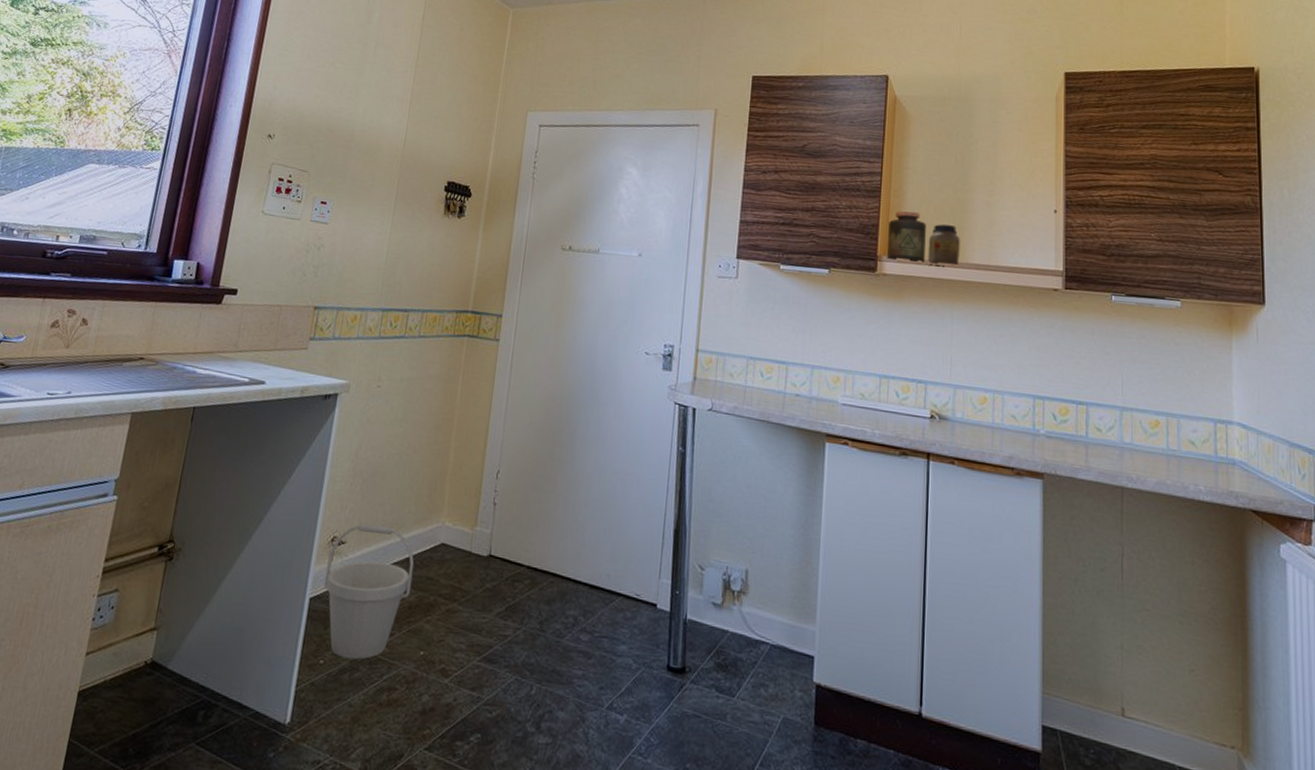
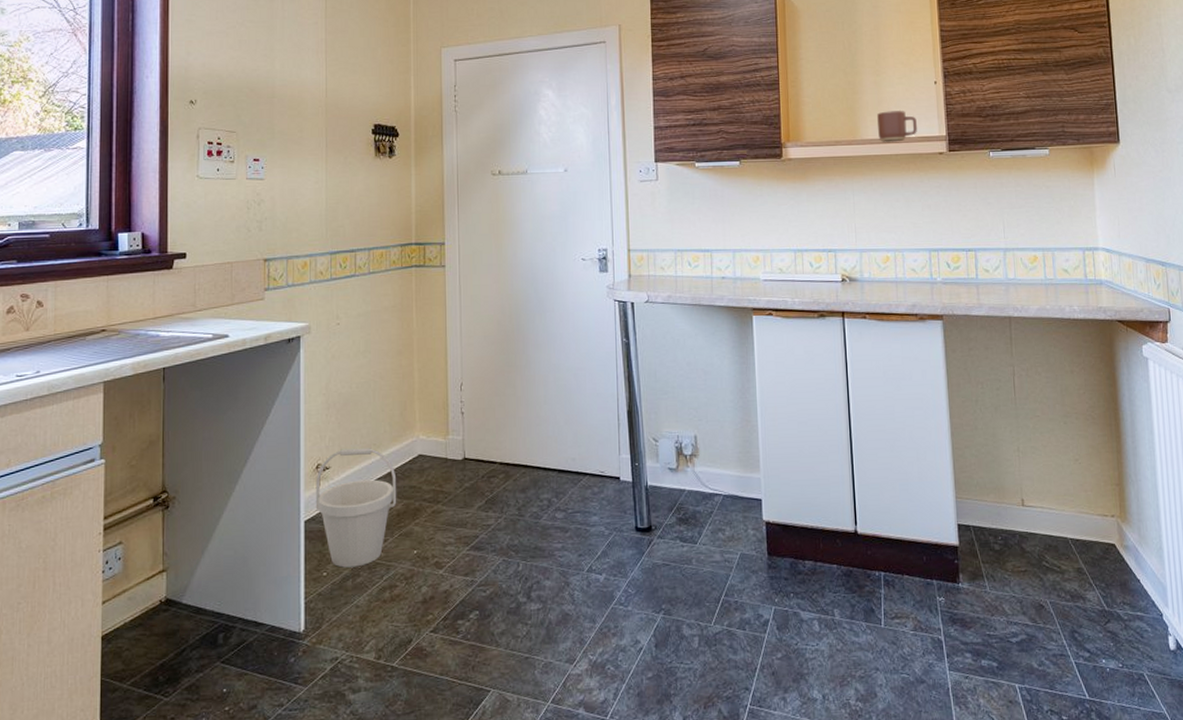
jar: present [886,211,926,262] -> none [788,98,824,147]
jar: present [927,224,960,268] -> none [825,106,855,147]
mug: none [985,235,1031,271] -> present [876,110,917,142]

